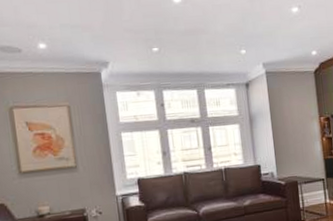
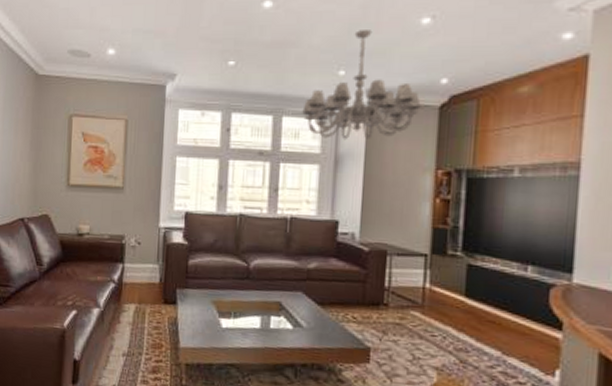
chandelier: none [219,18,302,103] -> present [302,30,421,140]

